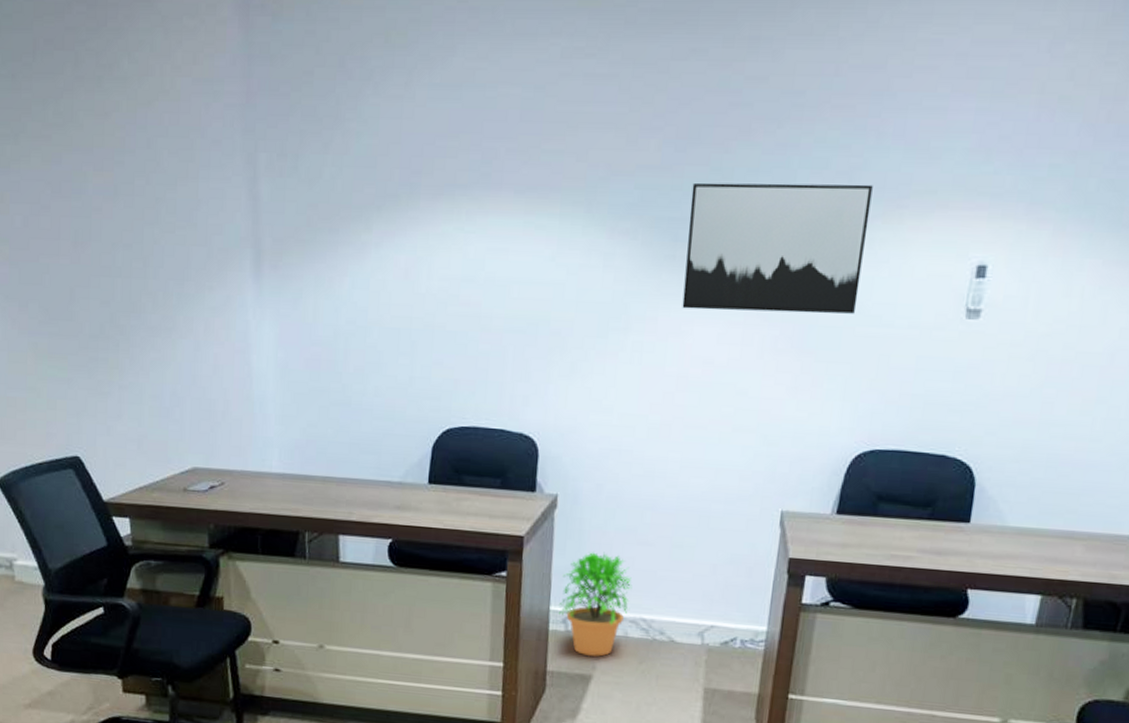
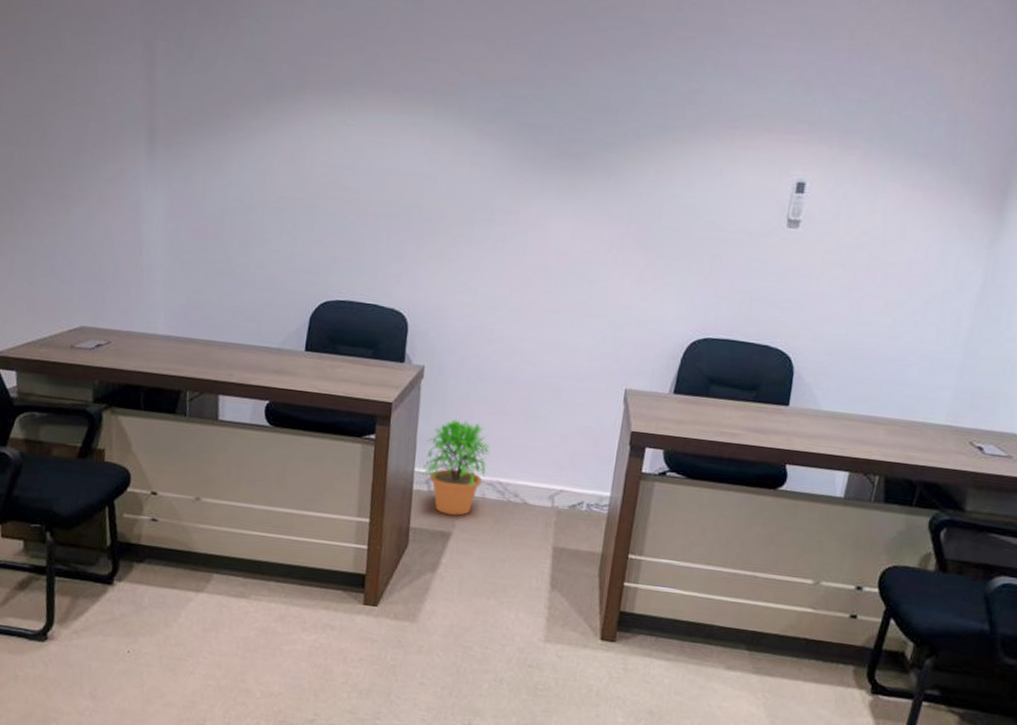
wall art: present [682,182,873,314] -> none [541,95,709,218]

